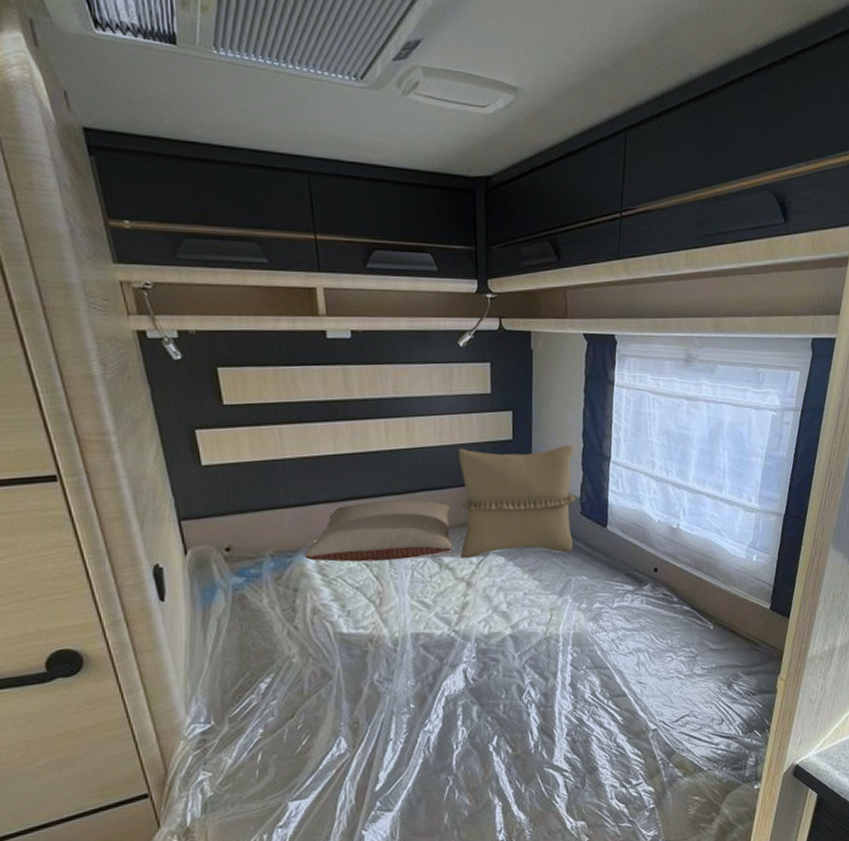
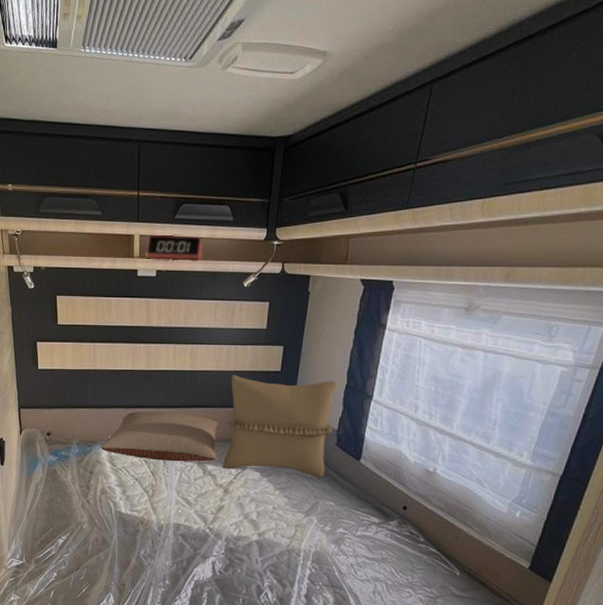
alarm clock: none [335,288,406,319] -> present [146,235,203,261]

